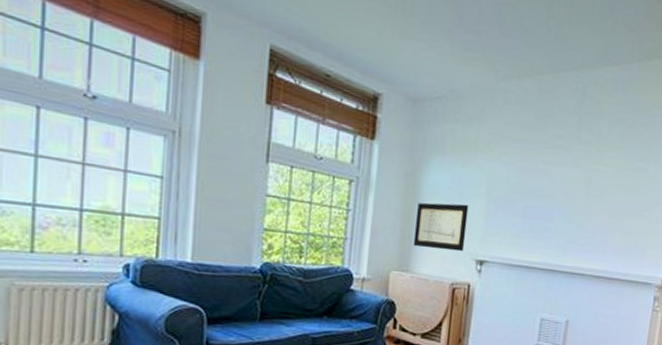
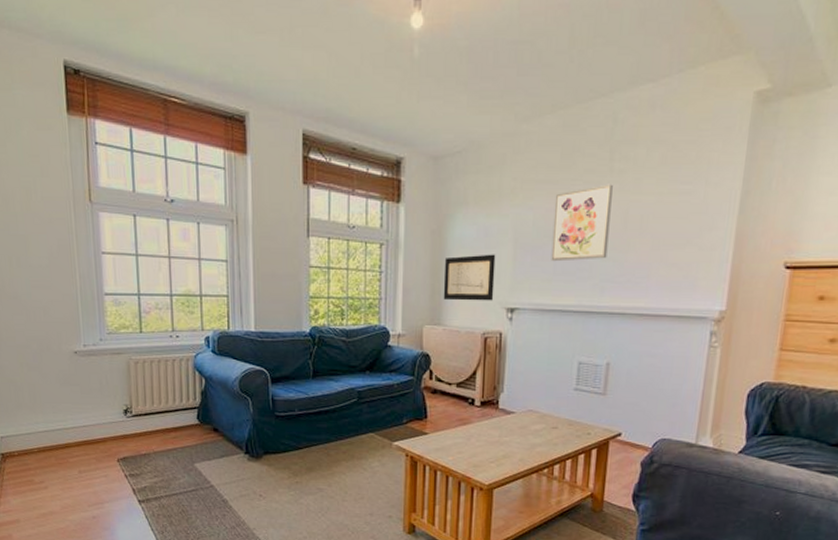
wall art: none [521,151,579,221] -> present [551,184,613,262]

